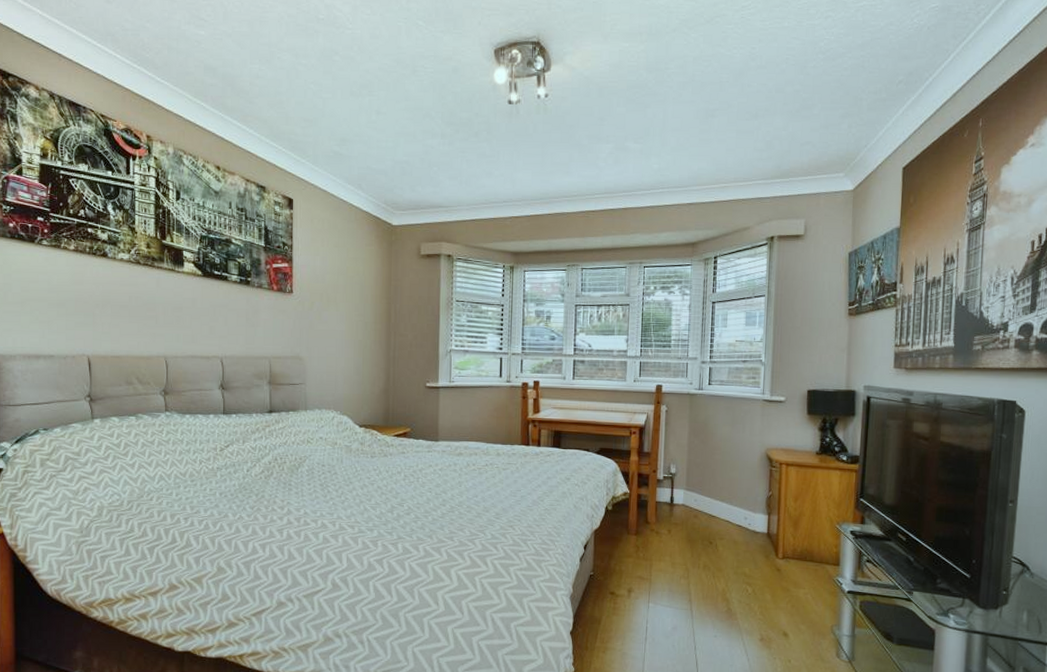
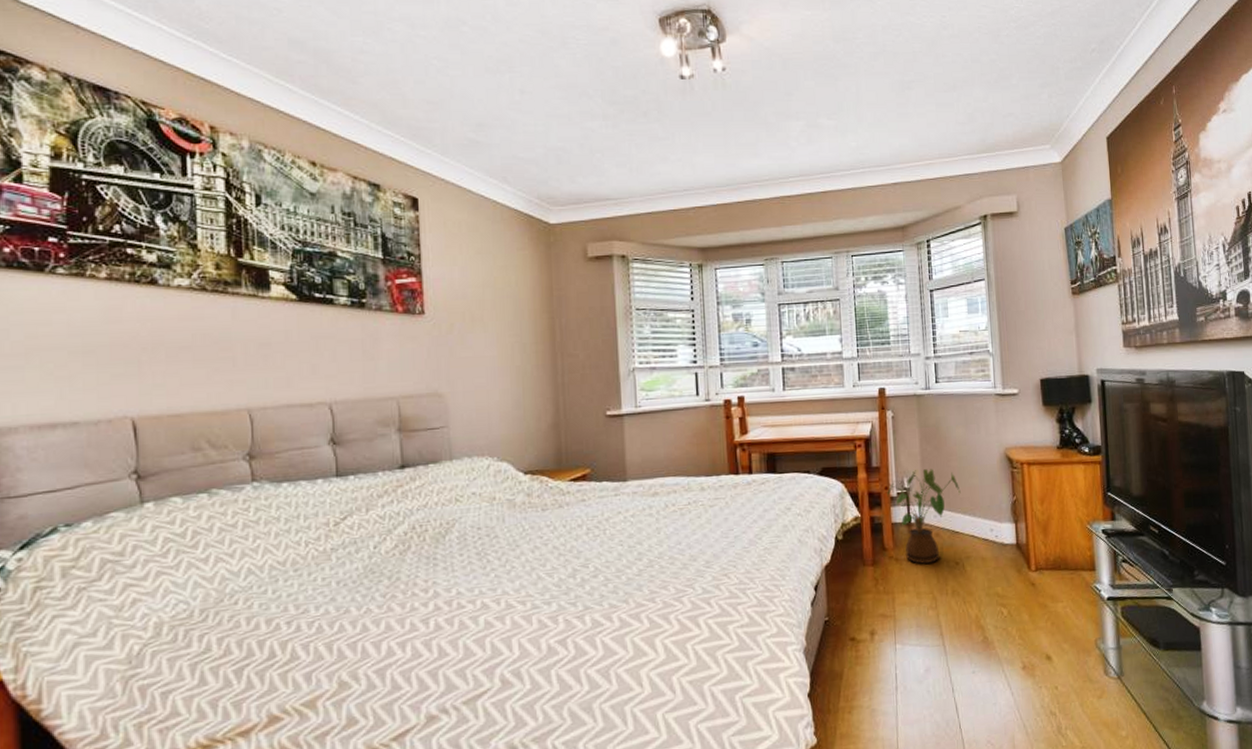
house plant: none [655,459,721,539] -> present [887,469,961,564]

